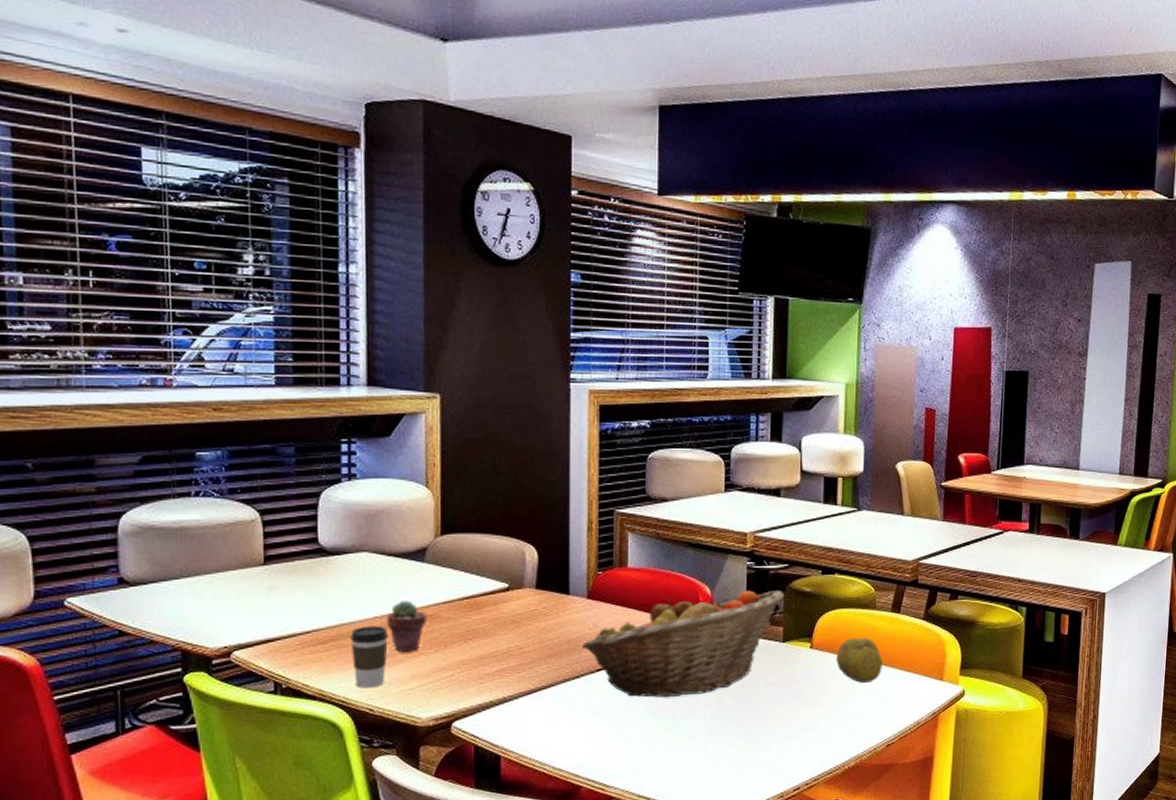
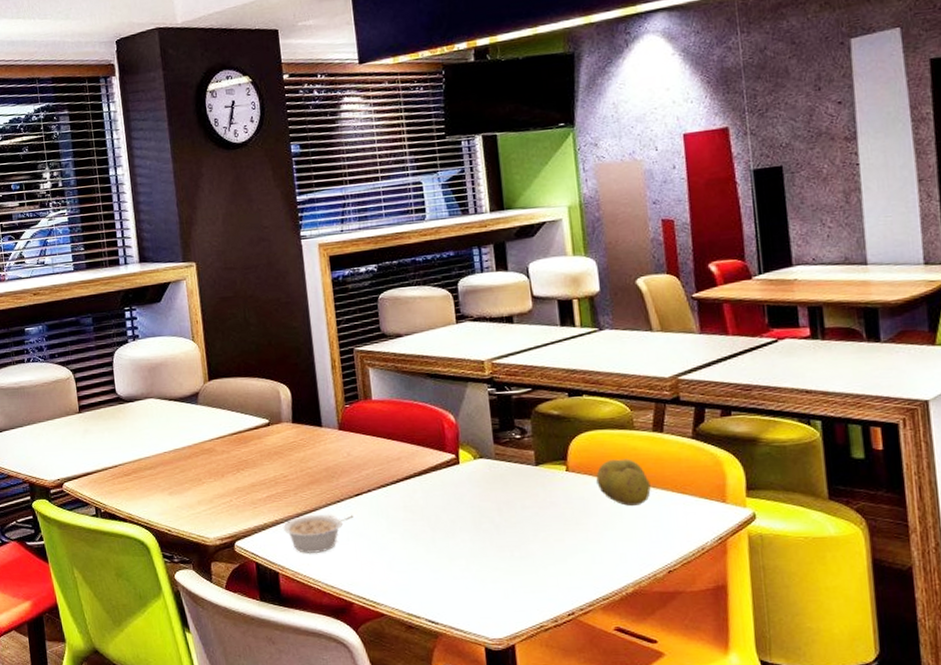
coffee cup: present [350,625,388,688] -> none [147,459,178,512]
potted succulent: present [386,601,427,653] -> none [173,437,205,482]
legume: none [511,690,594,734] -> present [282,514,355,553]
fruit basket: present [581,590,784,698] -> none [338,415,531,521]

